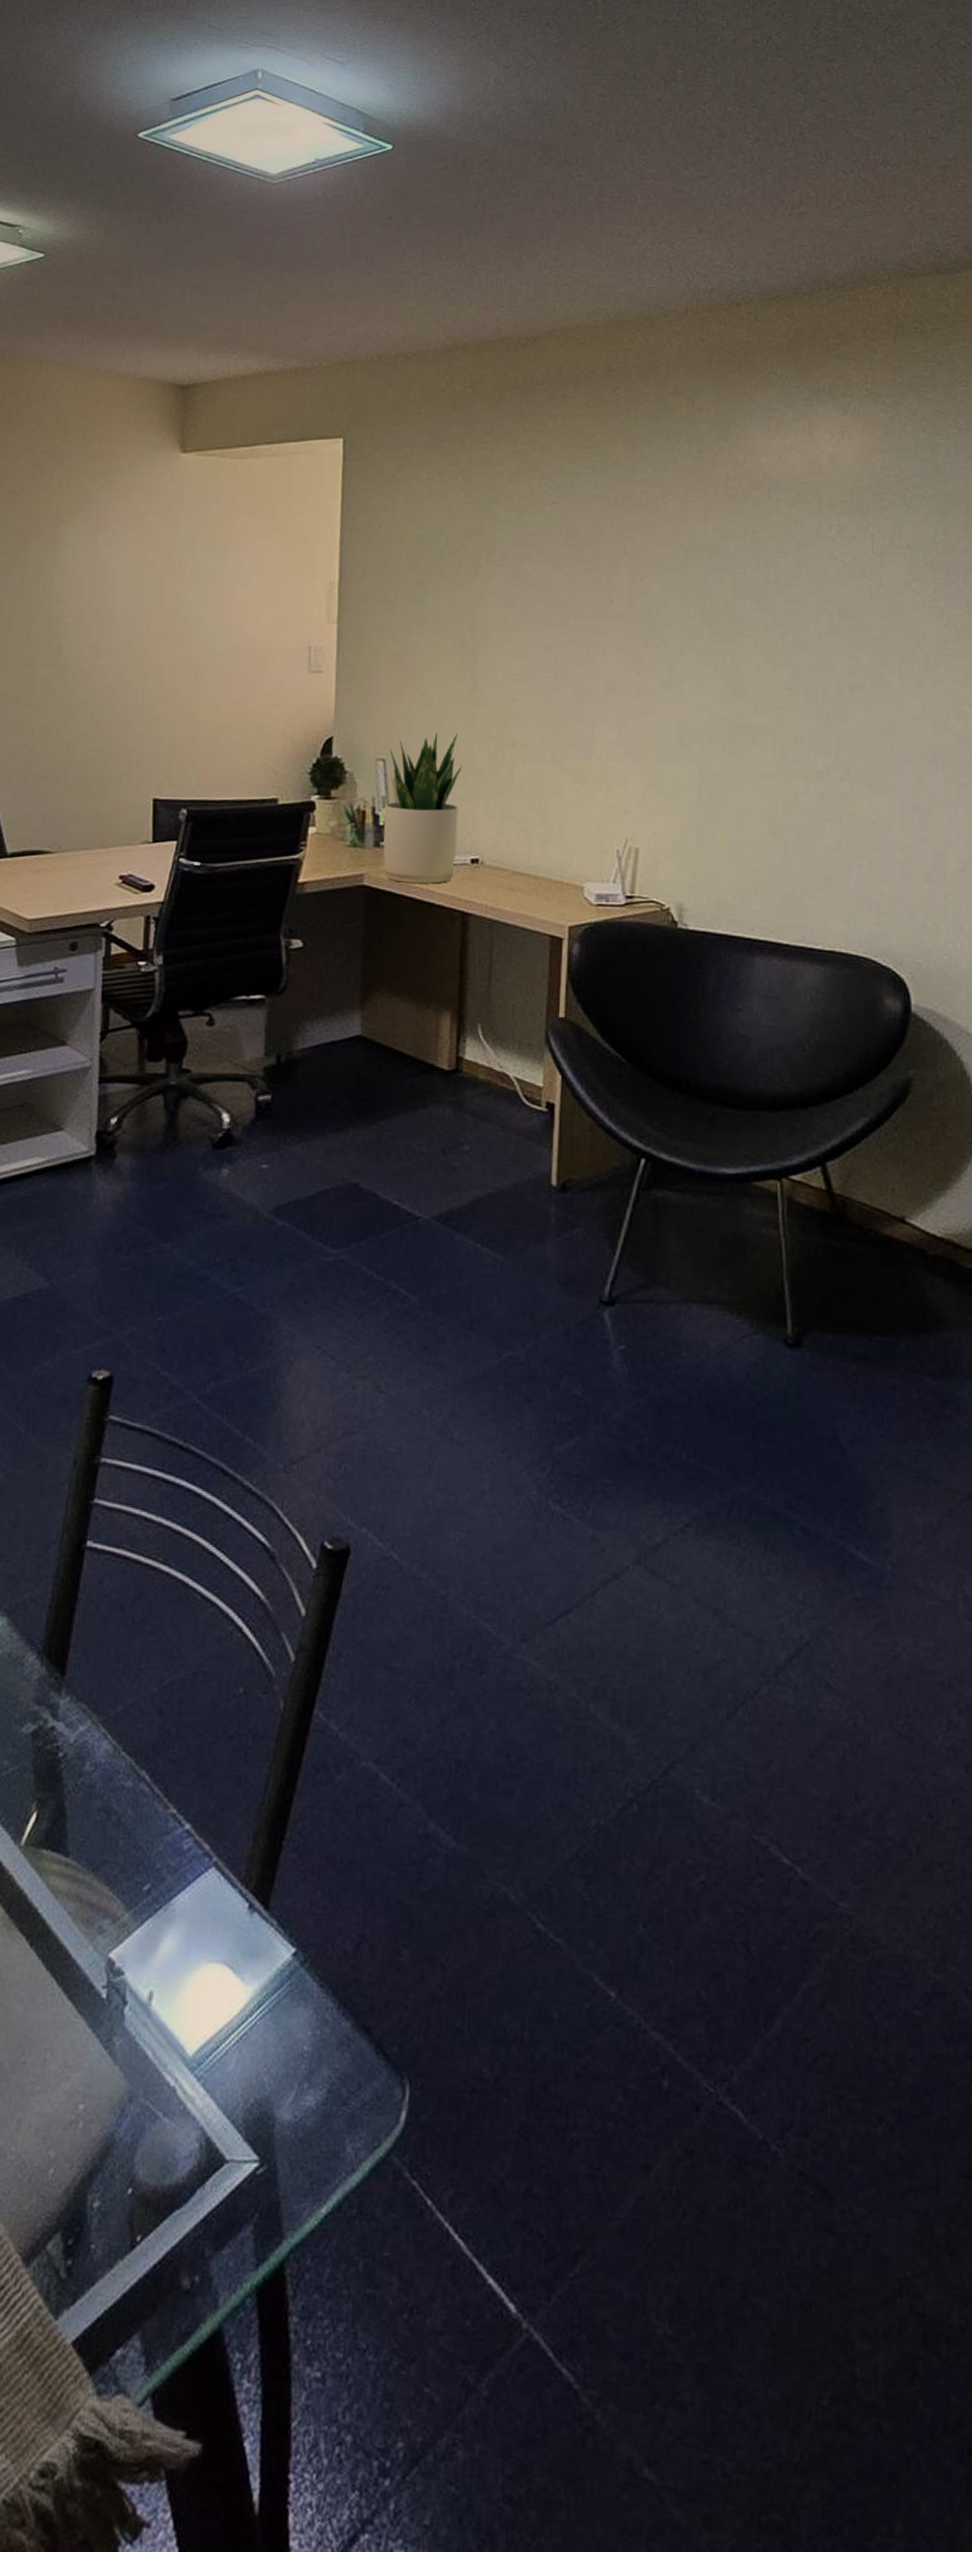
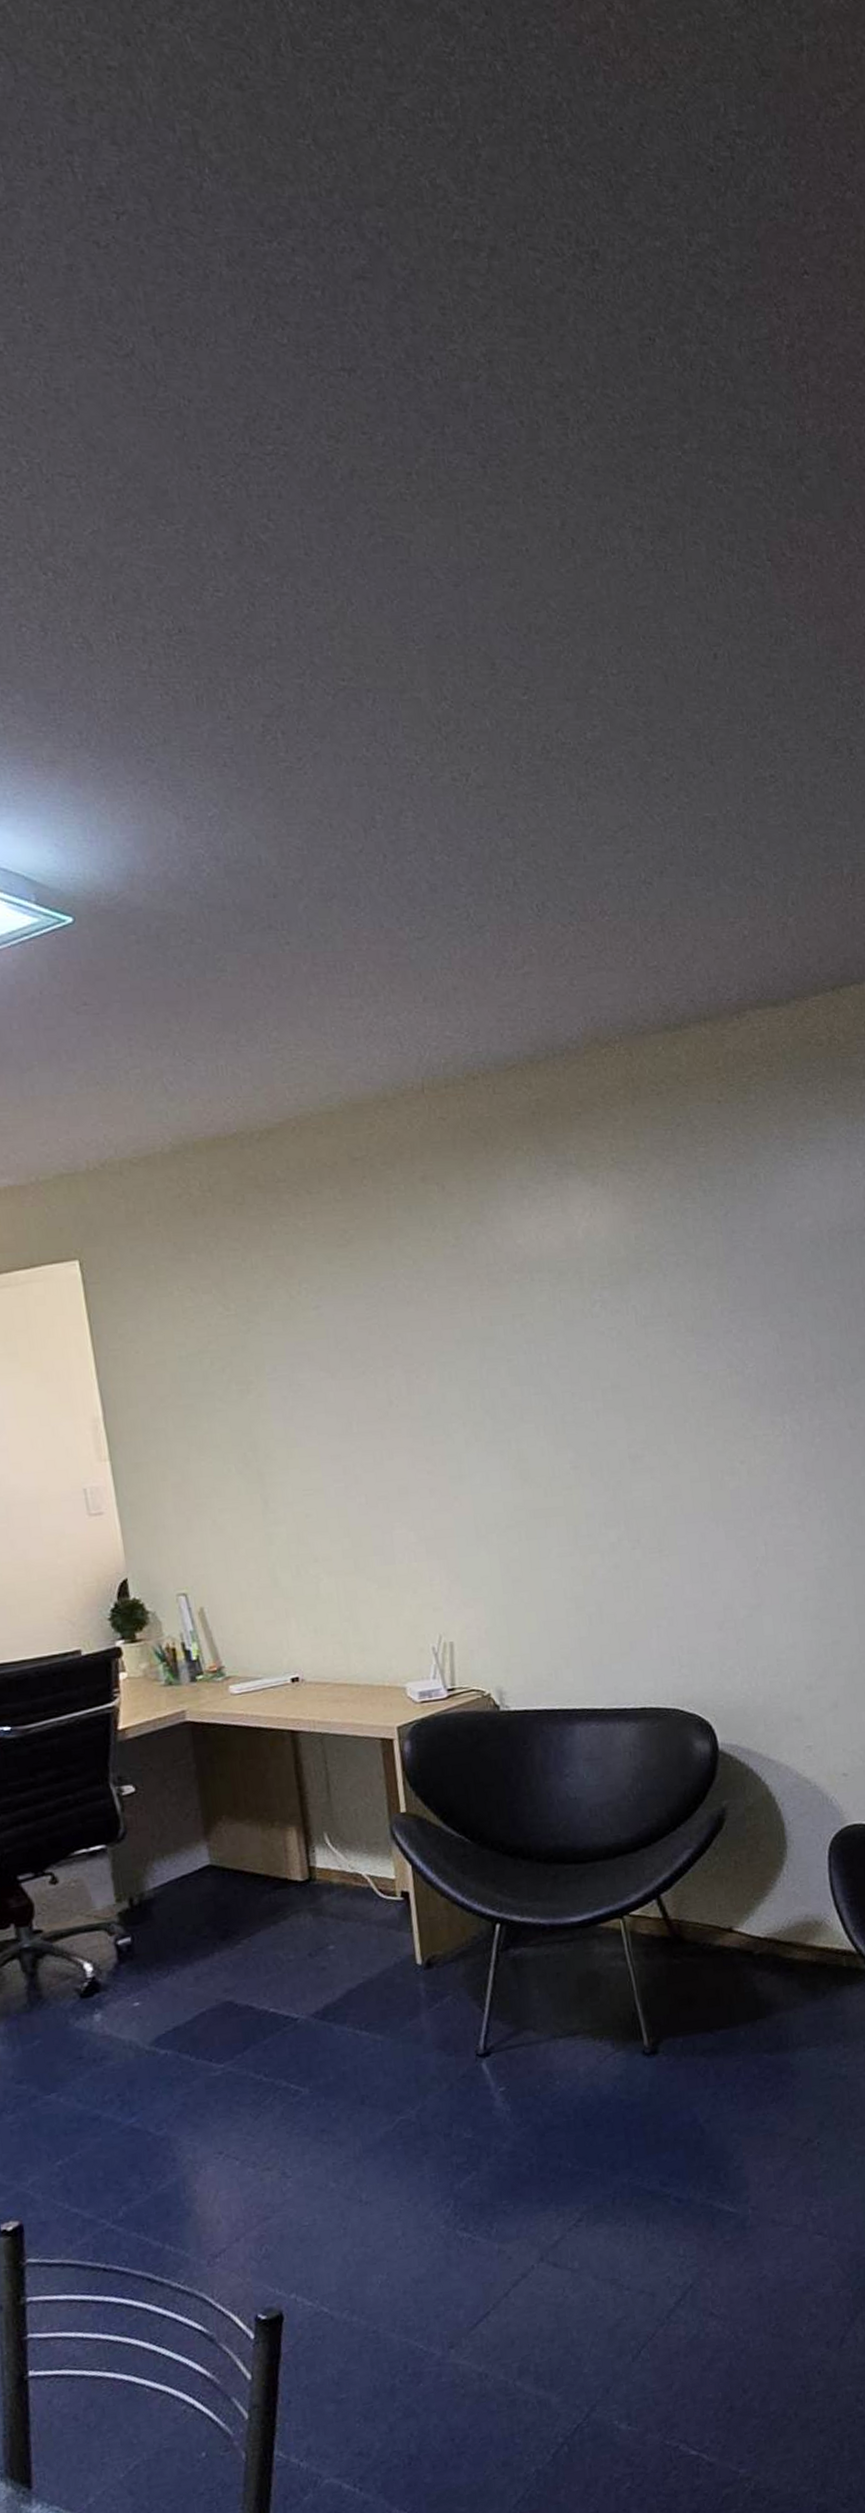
planter: present [383,732,463,884] -> none [189,1557,276,1713]

